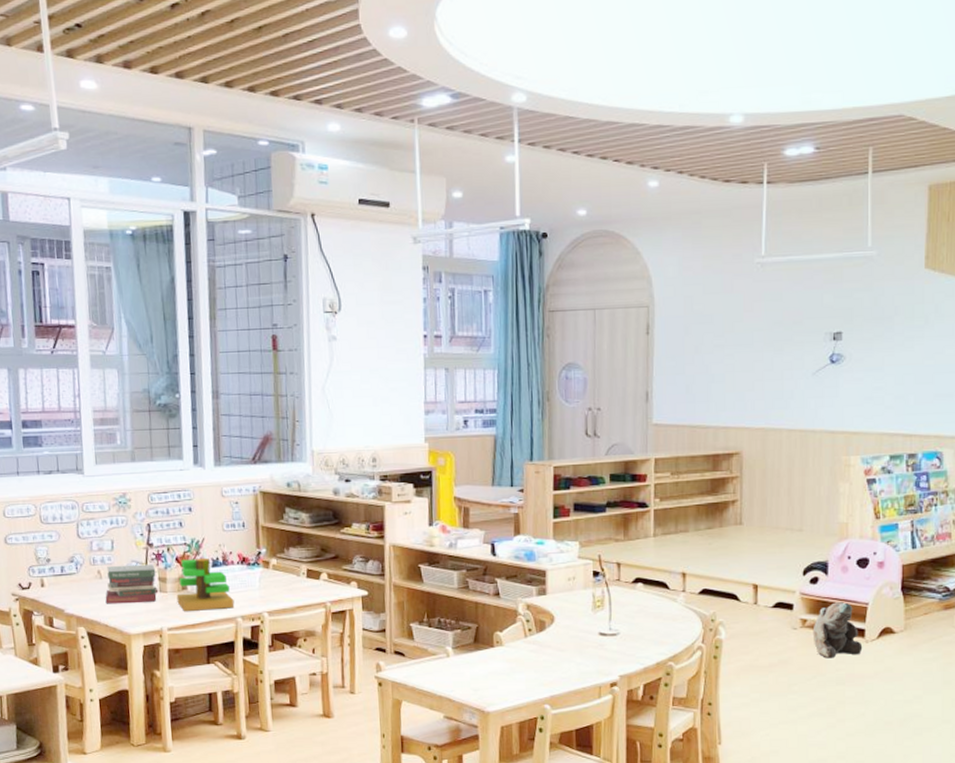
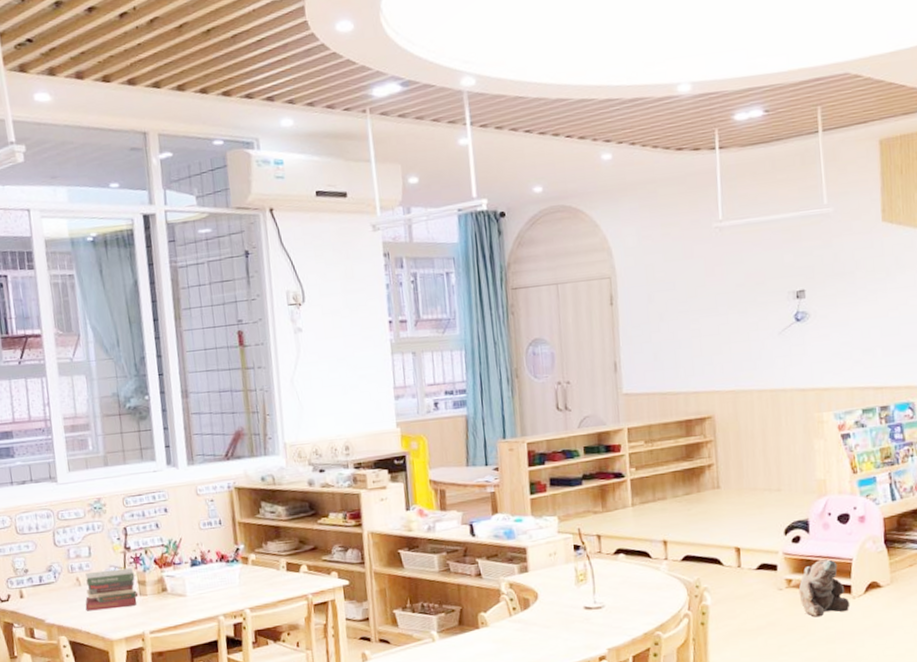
toy tree: present [176,557,235,611] -> none [157,557,216,613]

